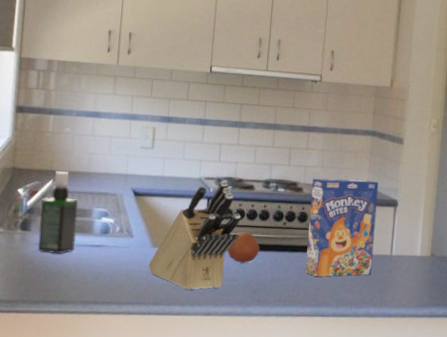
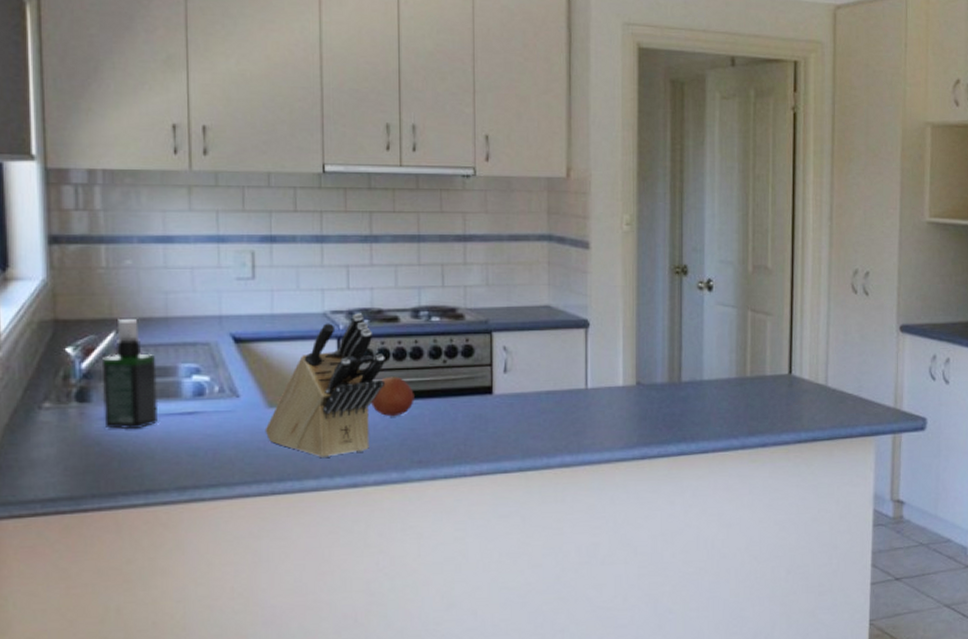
cereal box: present [305,178,379,277] -> none [476,297,563,425]

